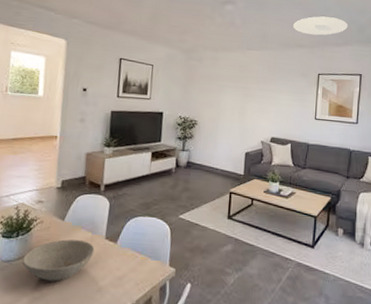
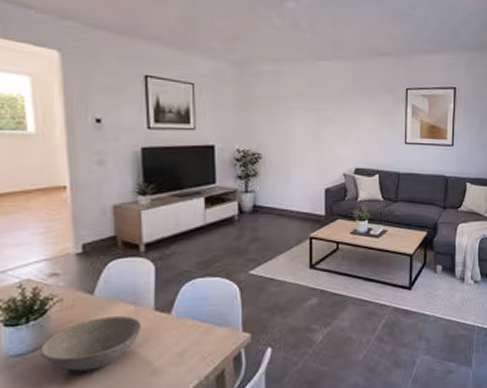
ceiling light: present [293,16,348,36] -> none [373,16,438,41]

